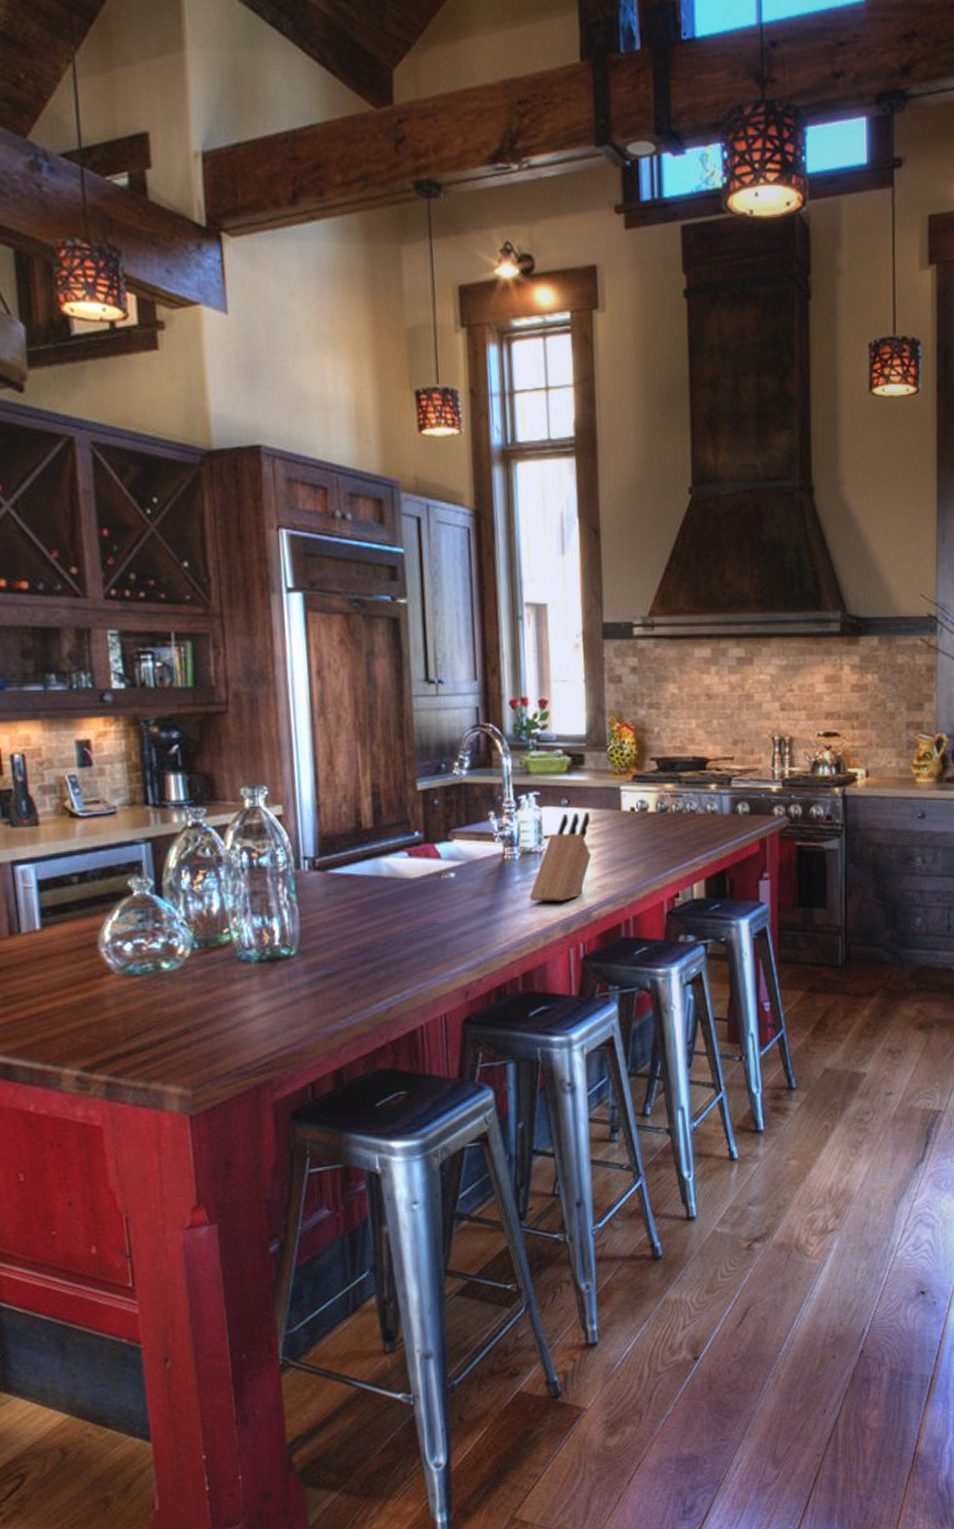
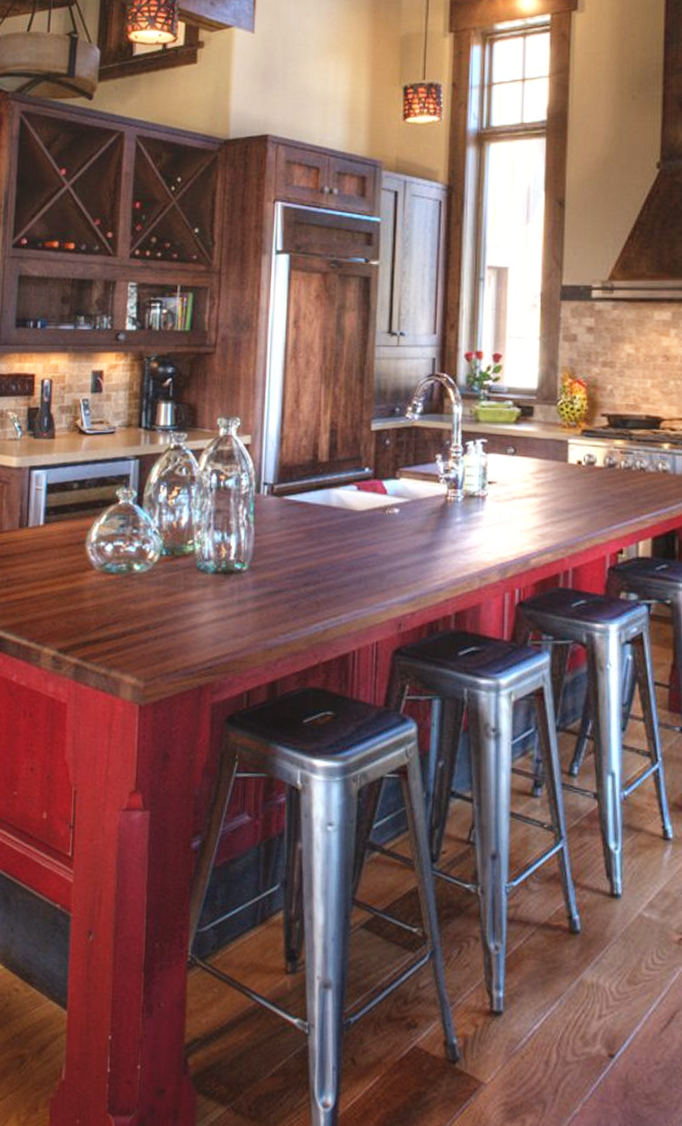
knife block: present [529,812,592,902] -> none [468,461,535,546]

